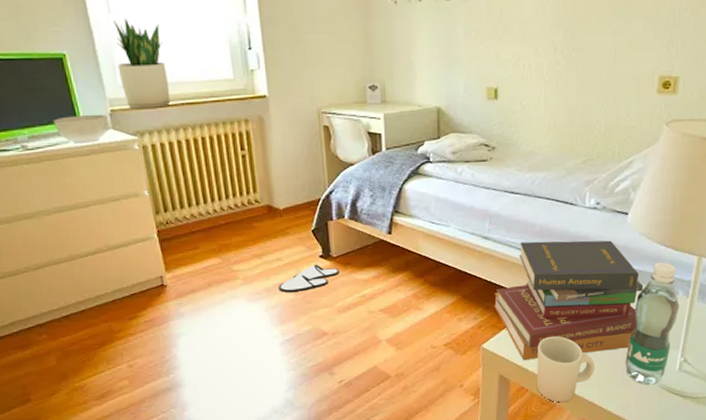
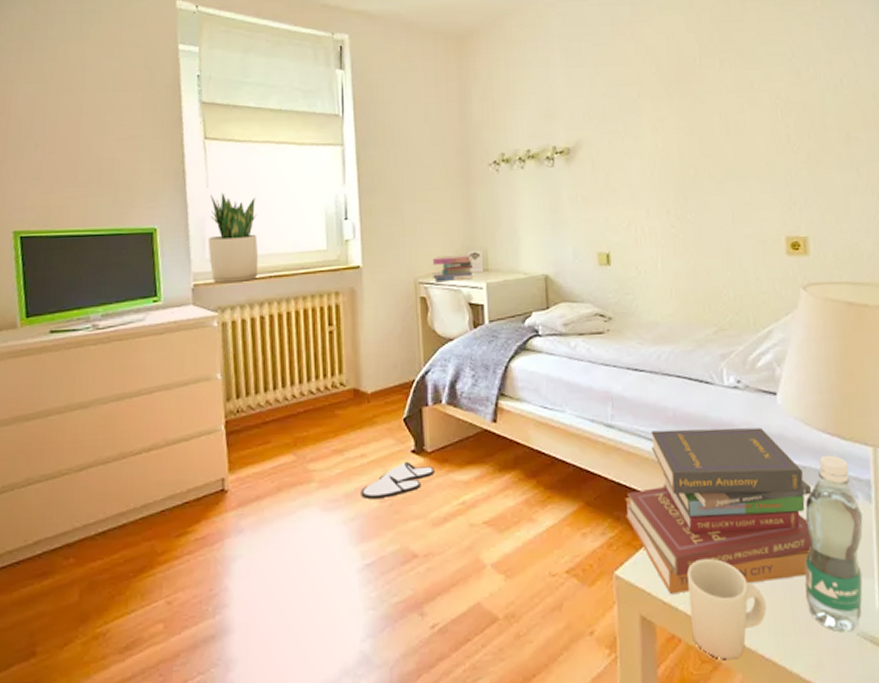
bowl: present [53,114,109,143] -> none [131,289,189,321]
books: none [333,87,371,113] -> present [431,255,473,283]

